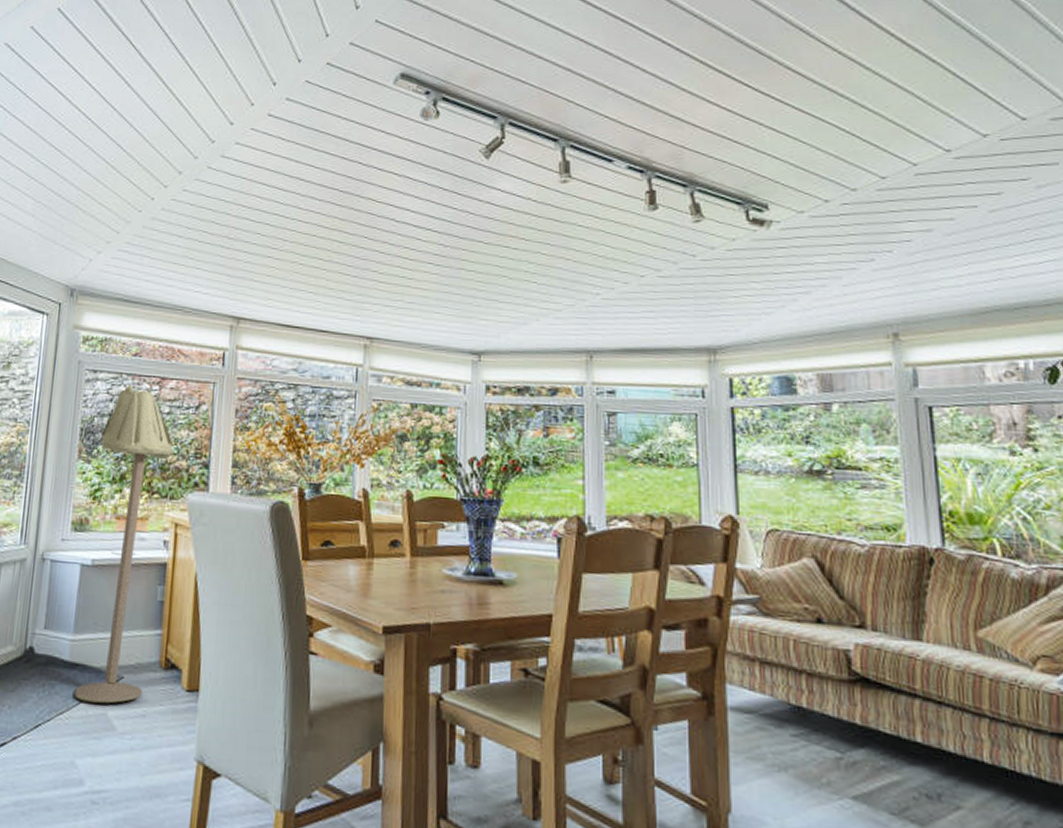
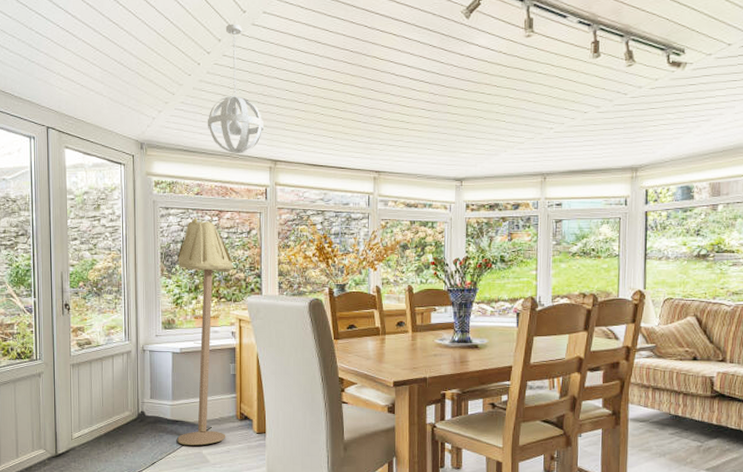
pendant light: none [156,154,227,308] -> present [208,24,263,154]

